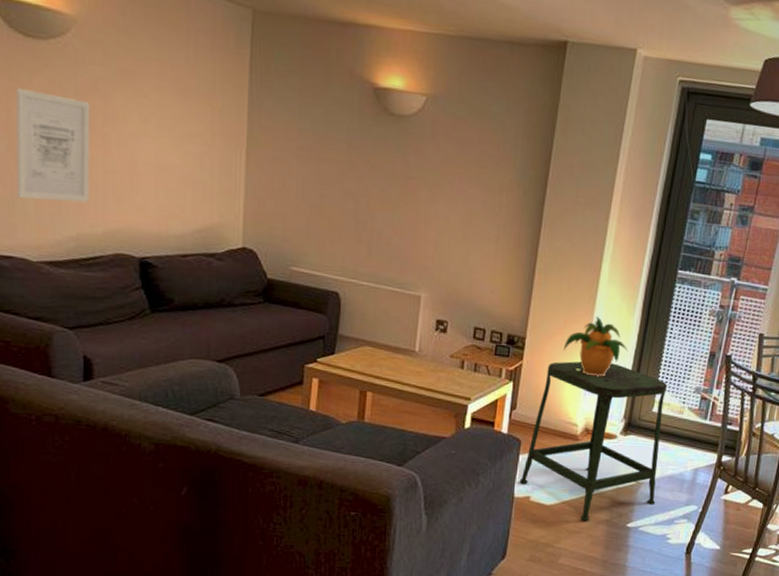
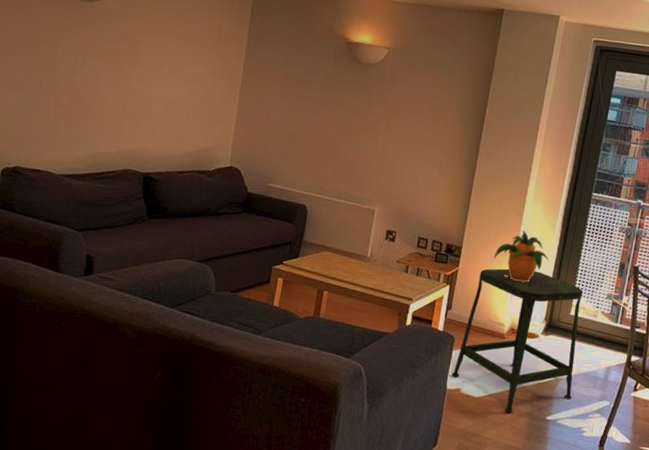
wall art: present [16,88,91,203] -> none [51,38,120,128]

